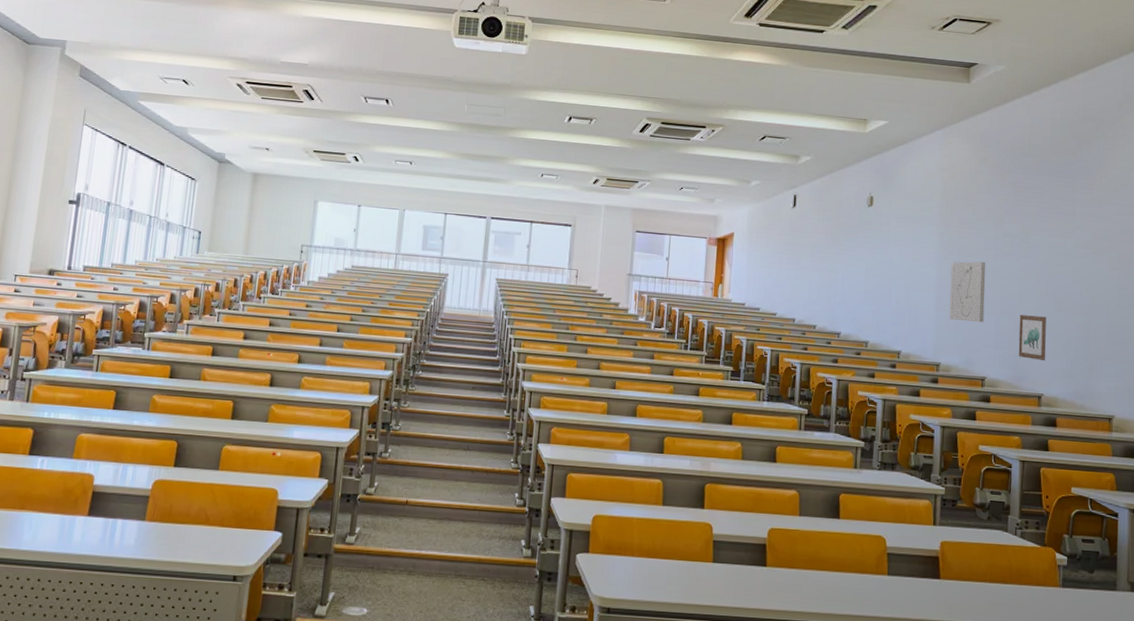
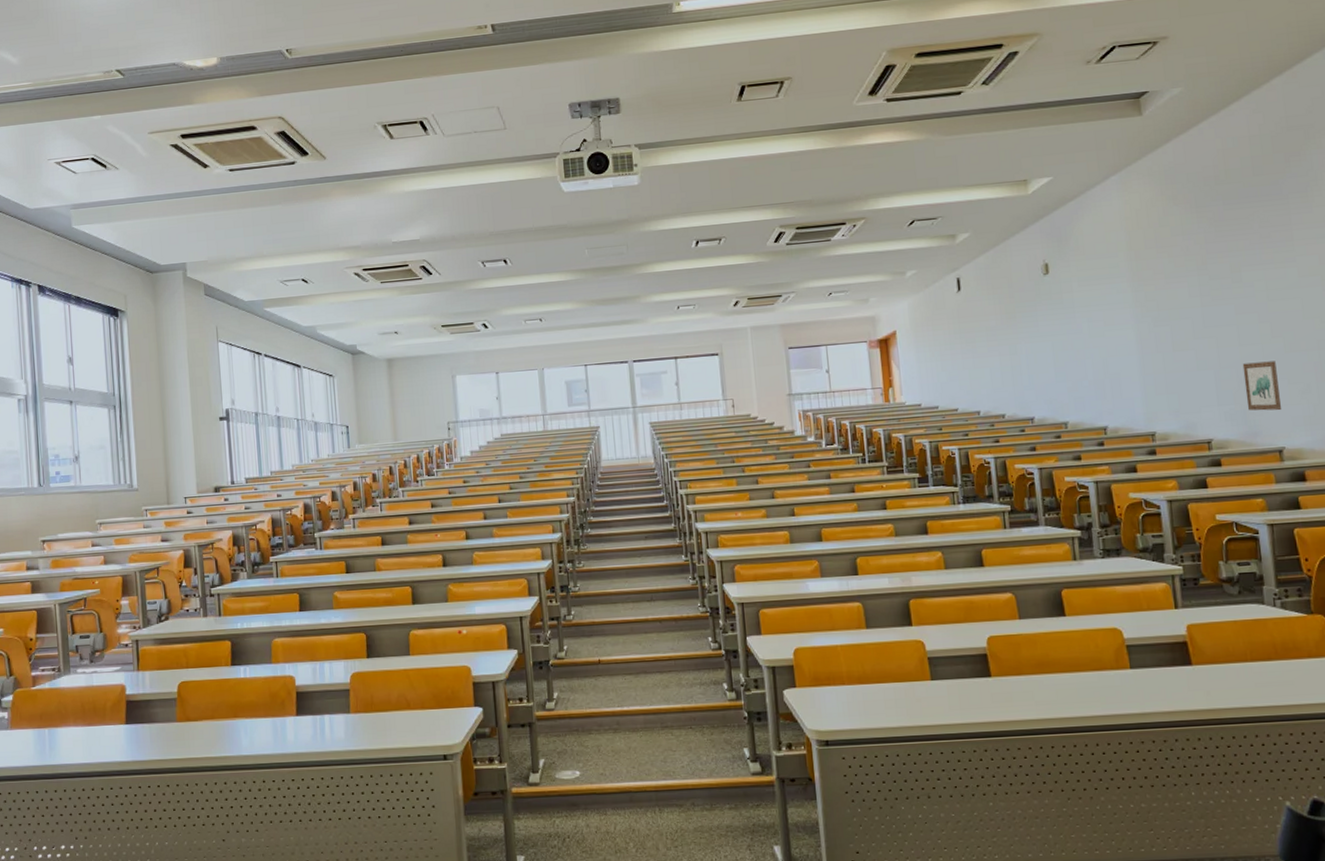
wall art: present [949,261,986,323] -> none [1151,312,1201,382]

